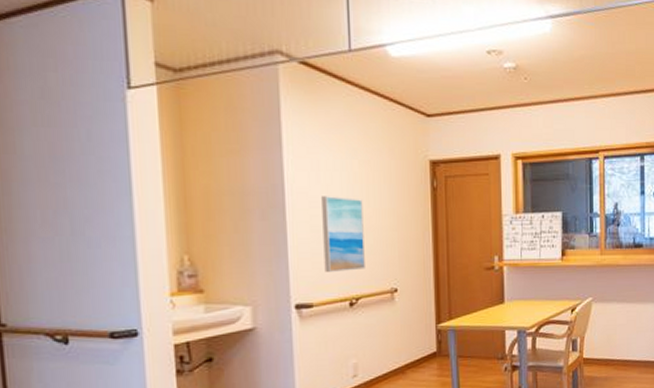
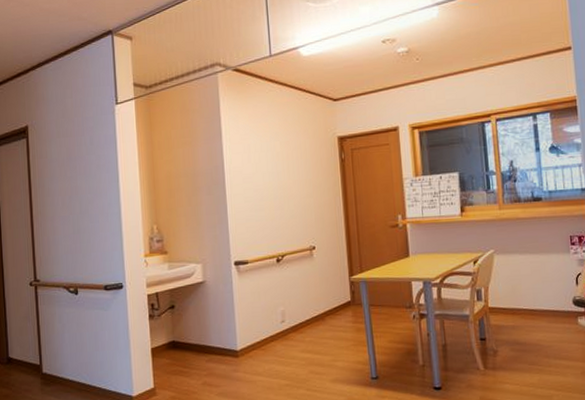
wall art: present [321,196,365,272] -> none [252,172,288,234]

